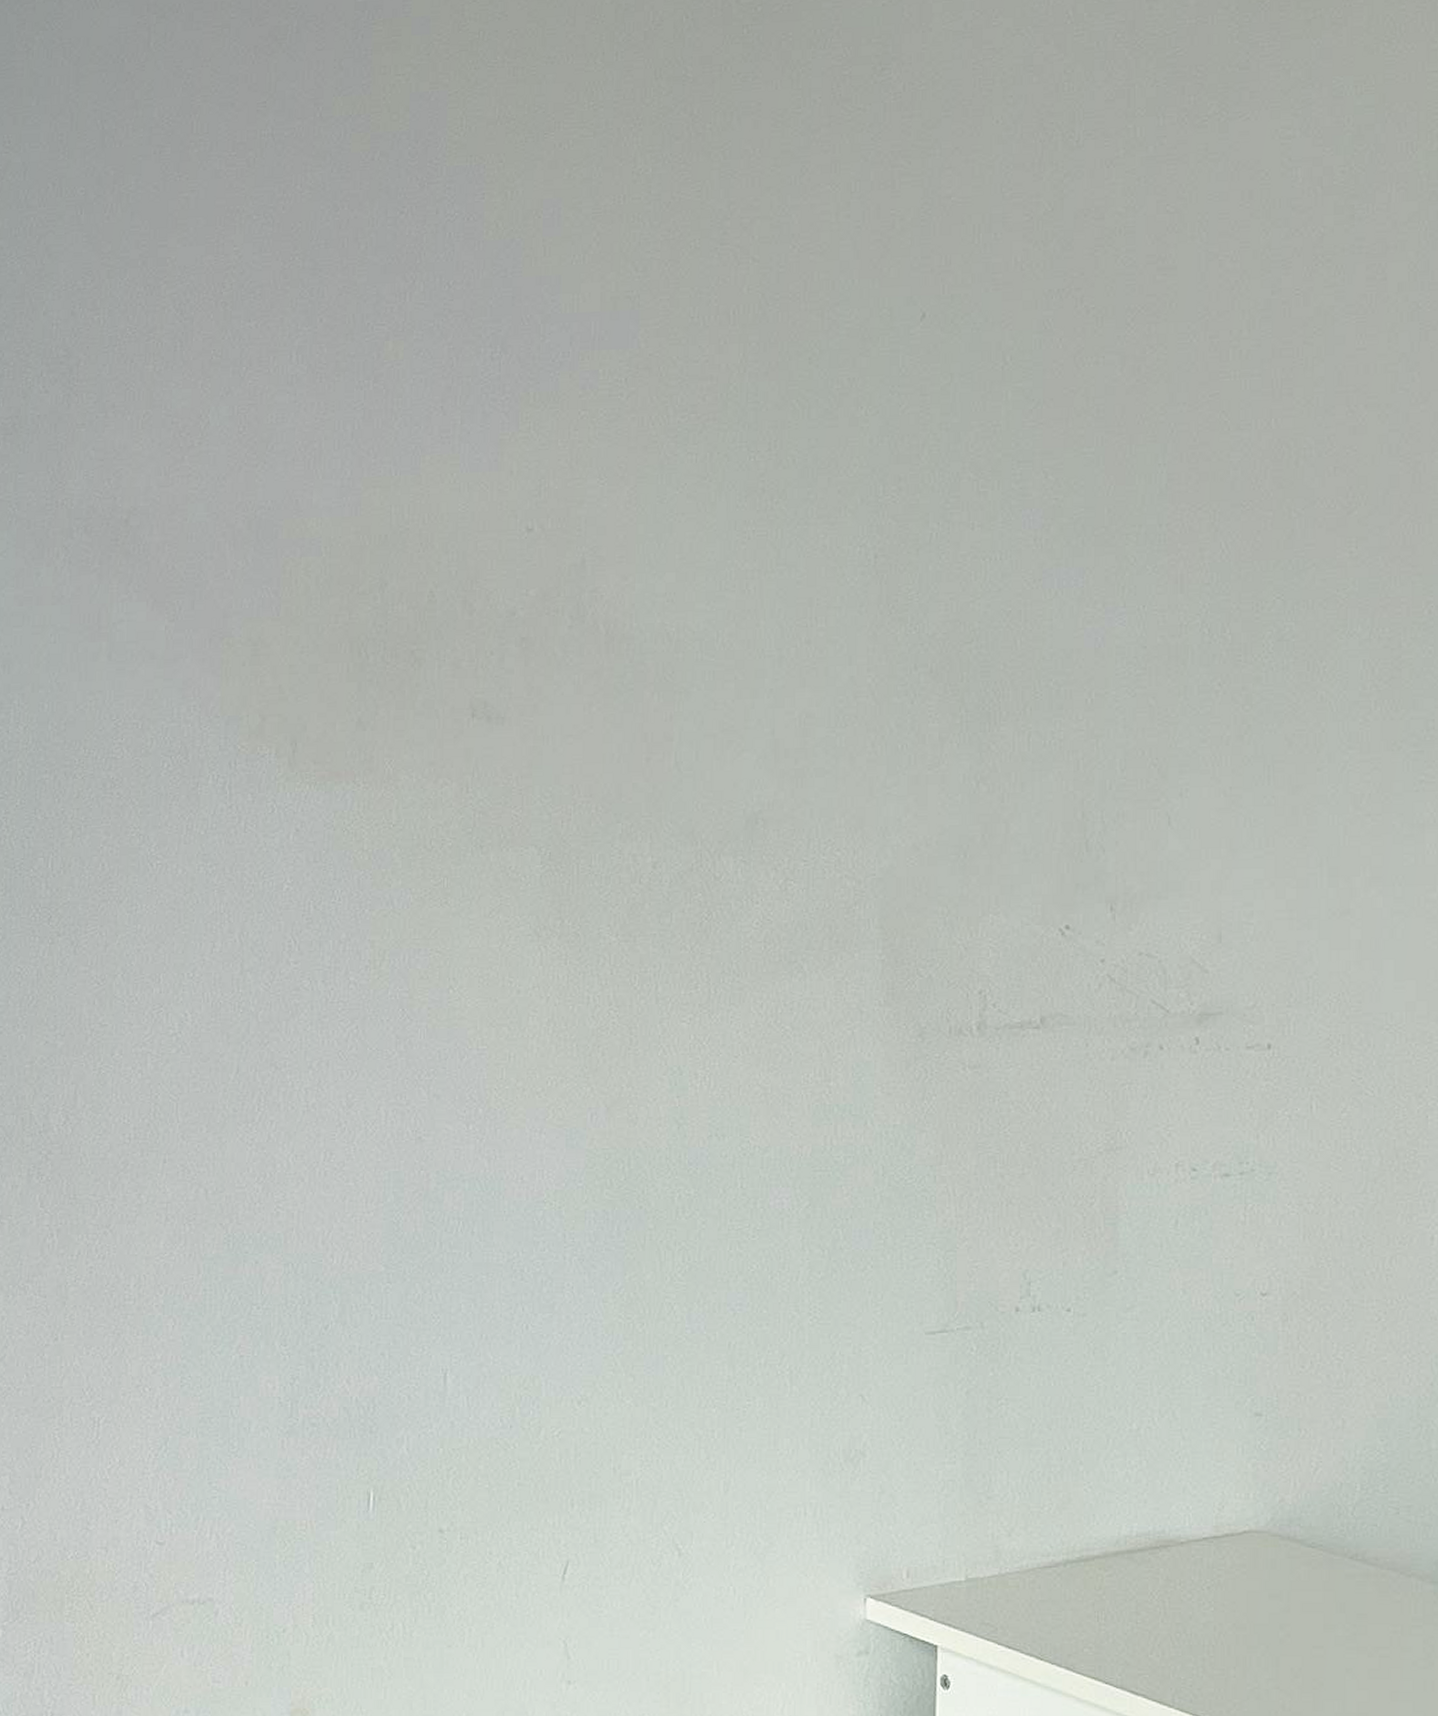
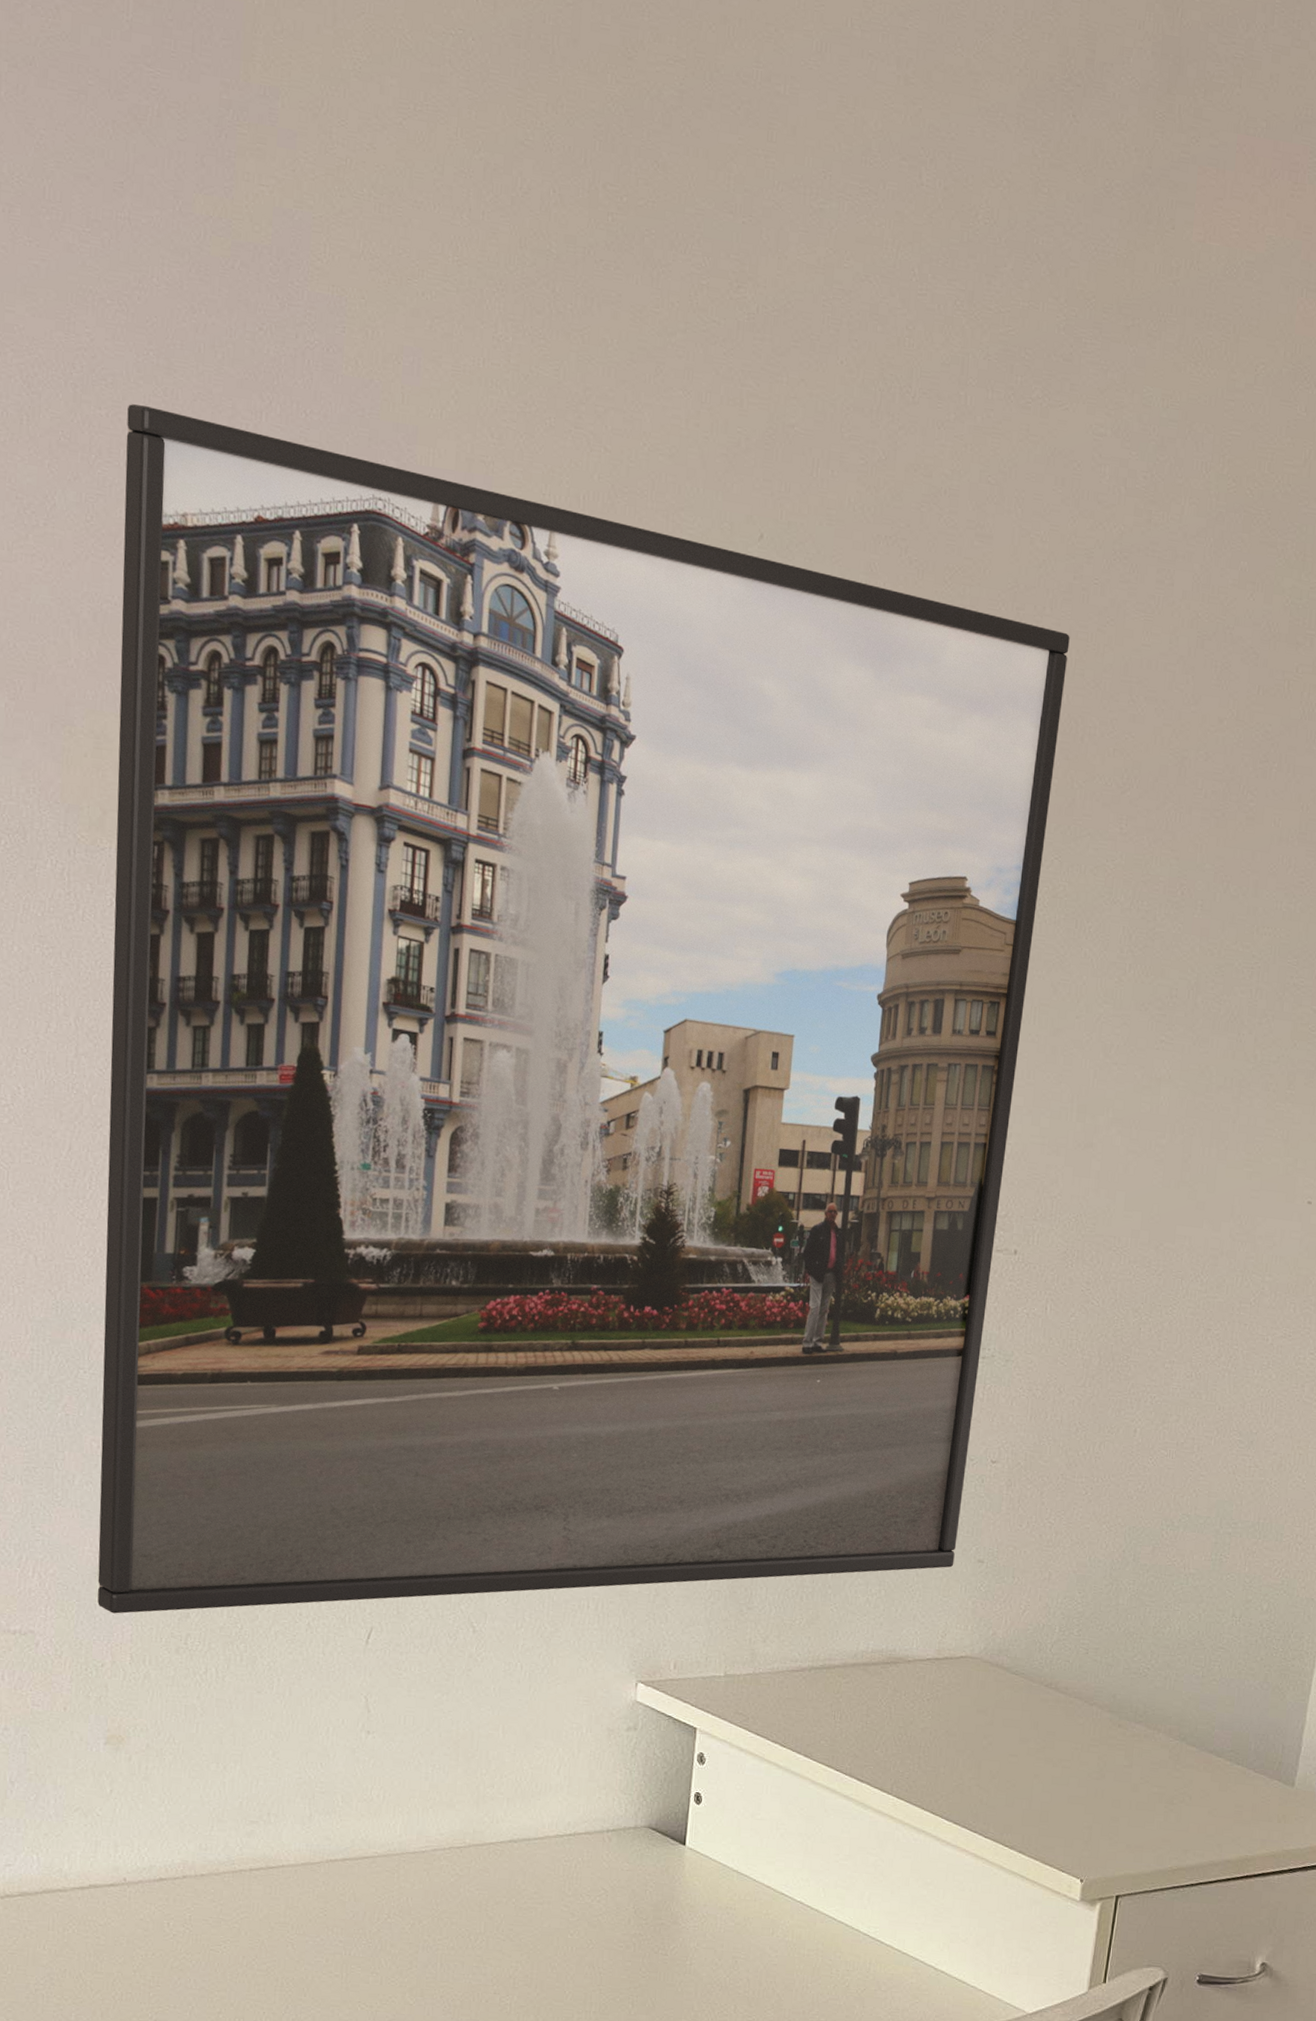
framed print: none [275,309,1273,1571] -> present [97,404,1070,1614]

